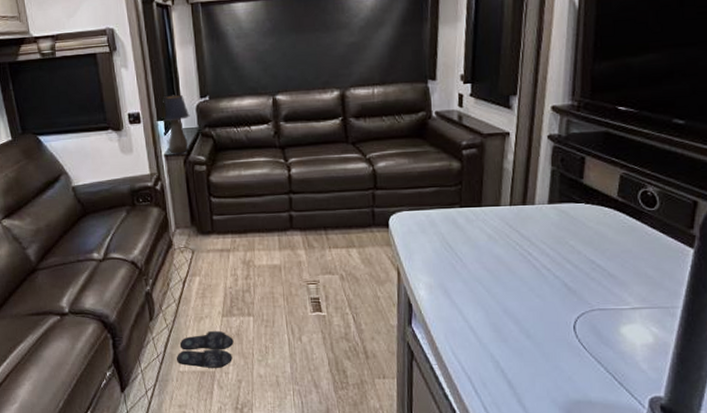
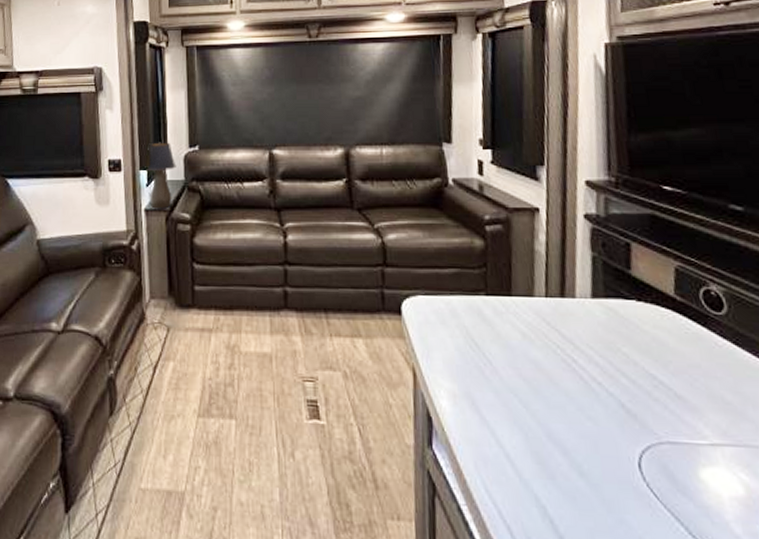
slippers: present [177,330,234,369] -> none [138,434,210,489]

